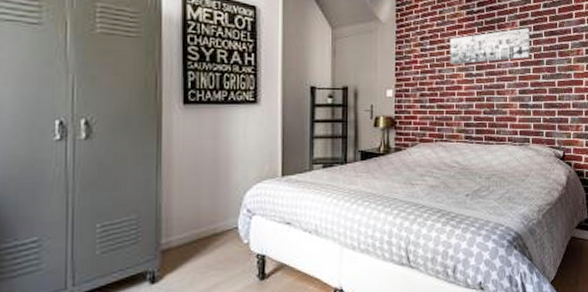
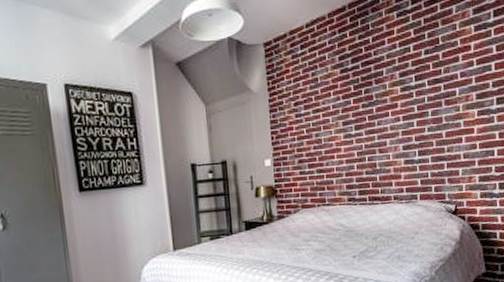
wall art: present [450,28,531,64] -> none [325,79,413,127]

